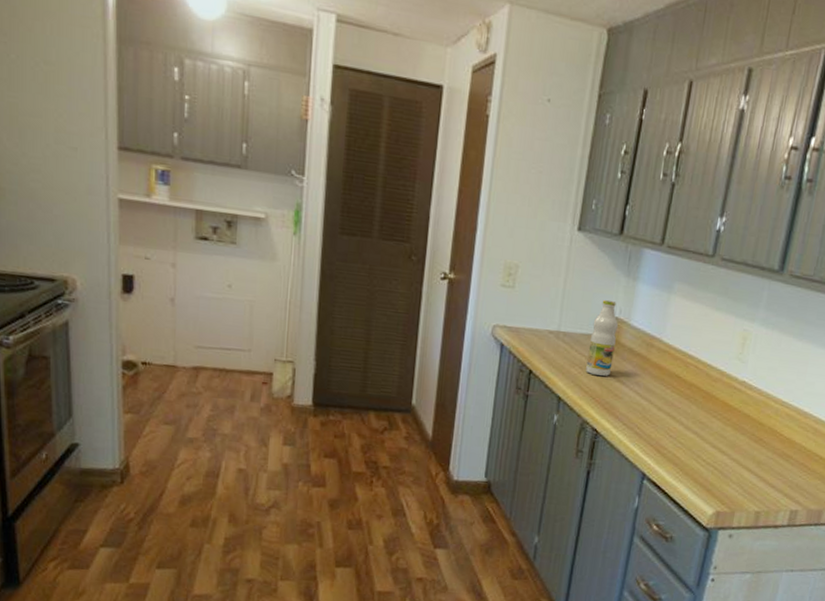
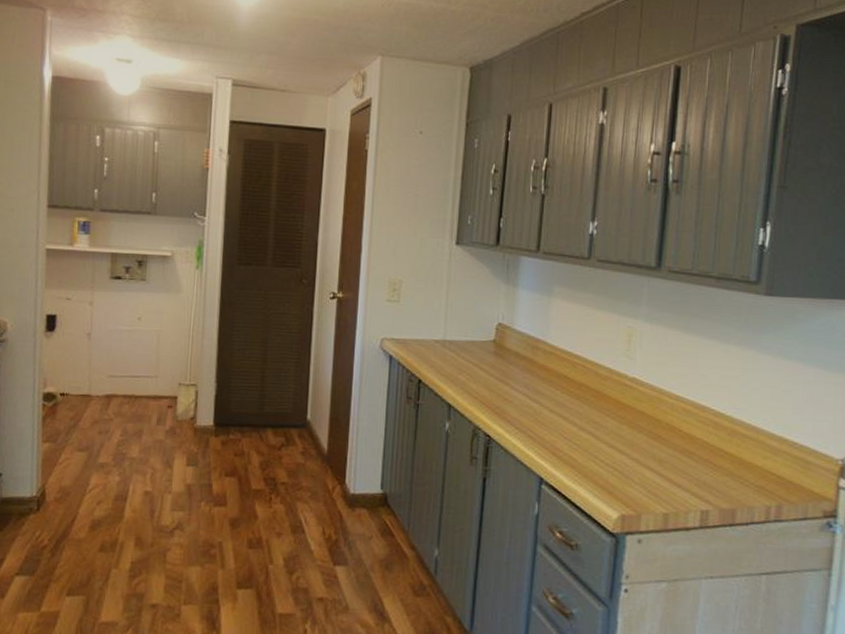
bottle: present [586,299,619,376] -> none [474,307,503,381]

